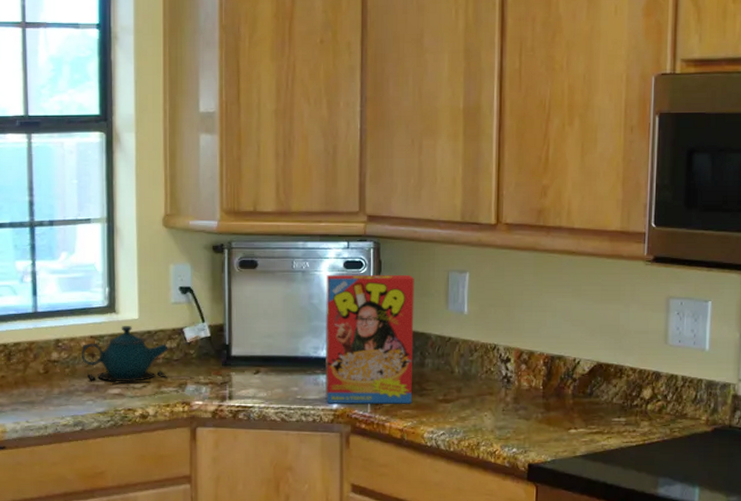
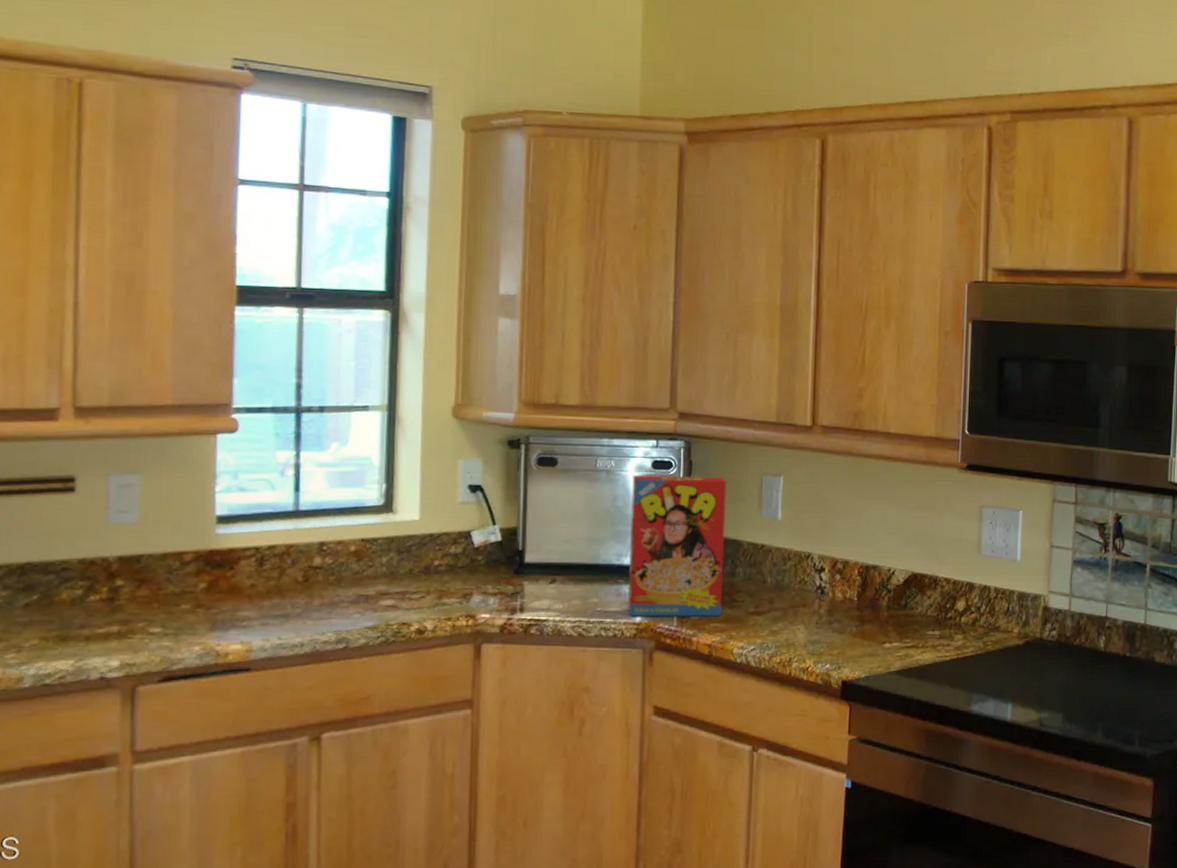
teapot: present [81,326,168,385] -> none [349,528,453,595]

